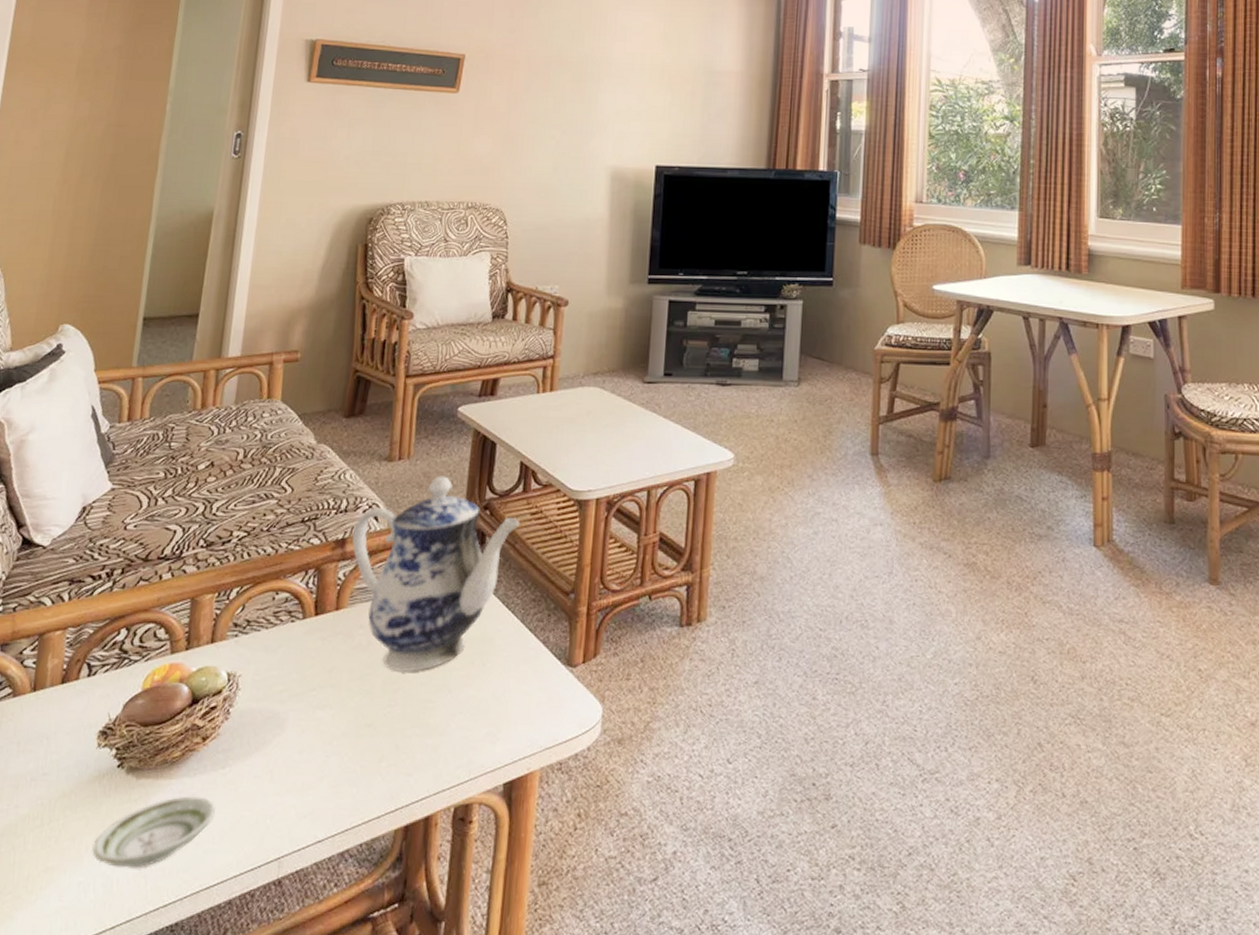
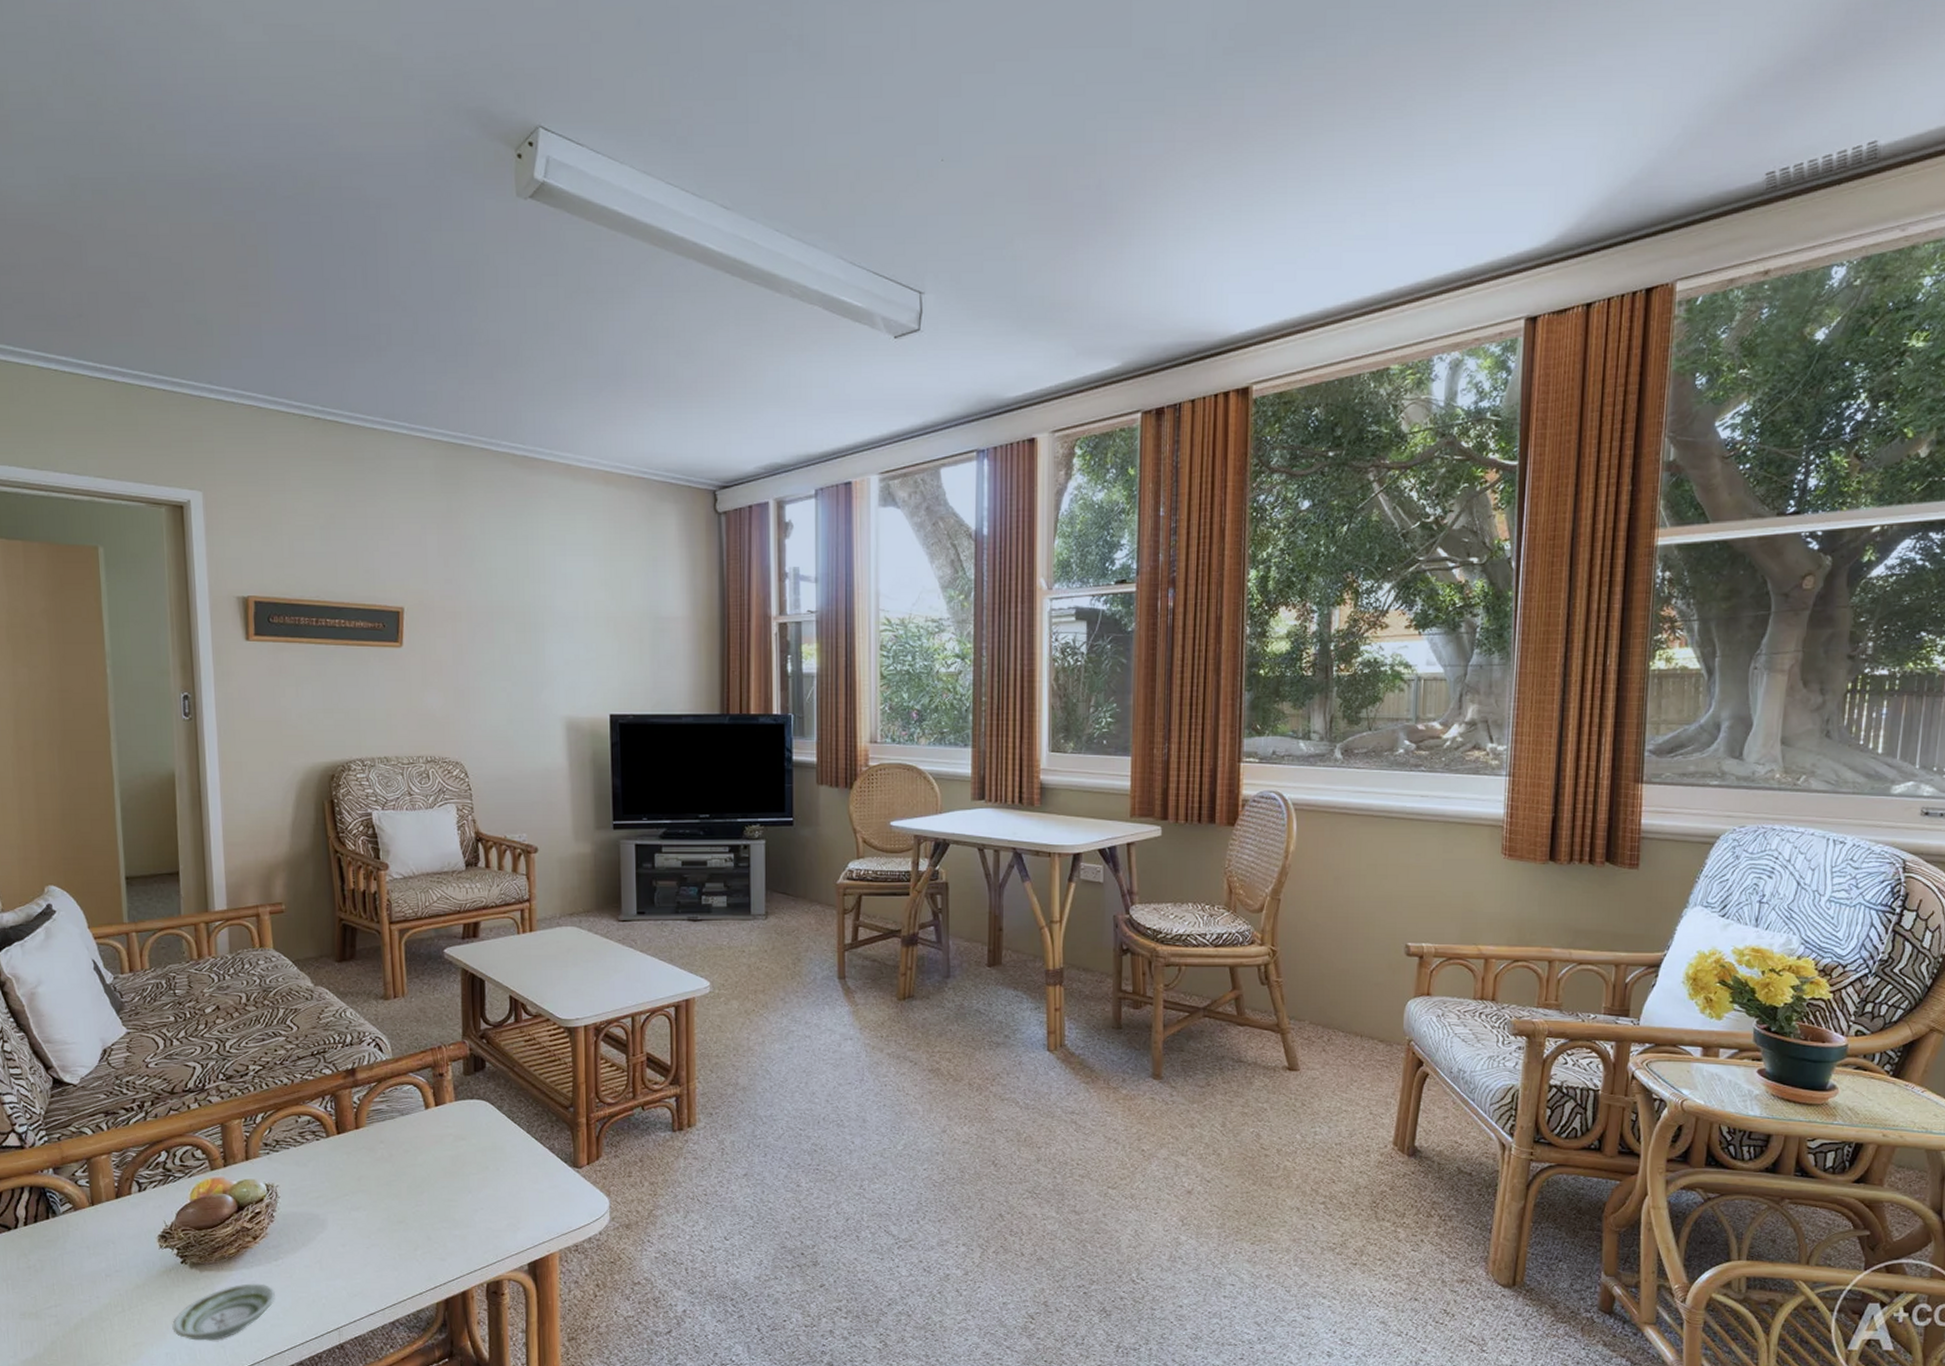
teapot: present [352,476,520,672] -> none [360,1011,516,1177]

